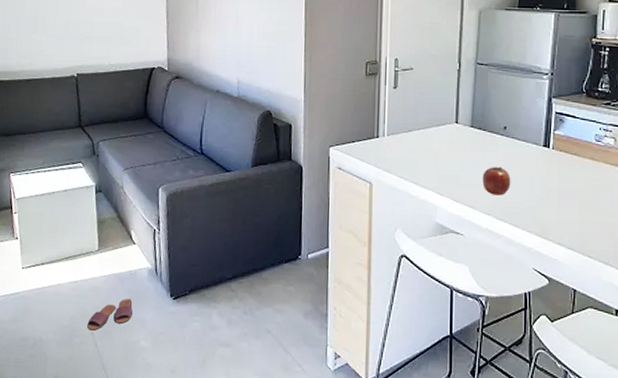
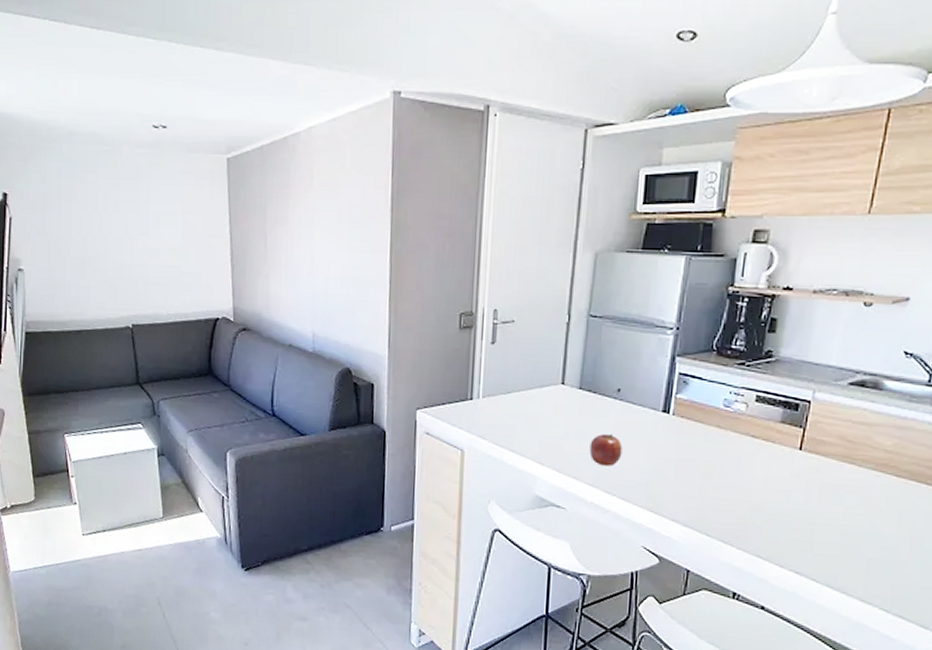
slippers: present [87,299,133,331] -> none [154,569,201,601]

